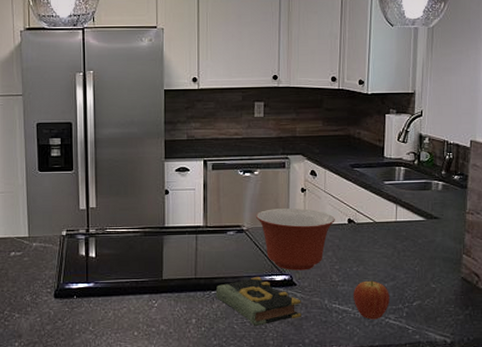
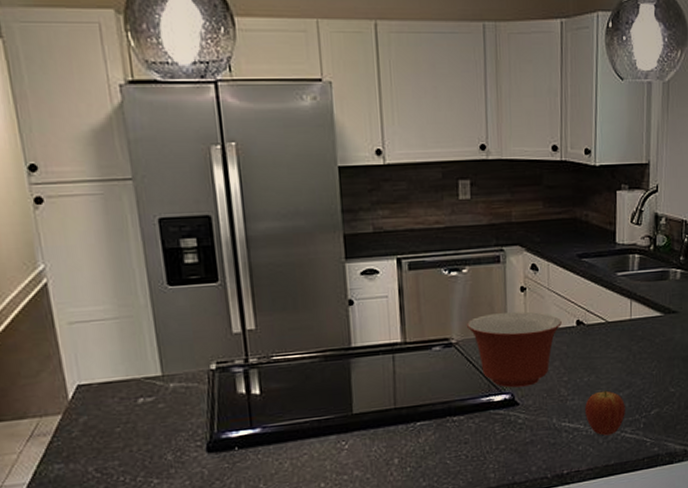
book: present [215,277,301,327] -> none [421,399,526,459]

